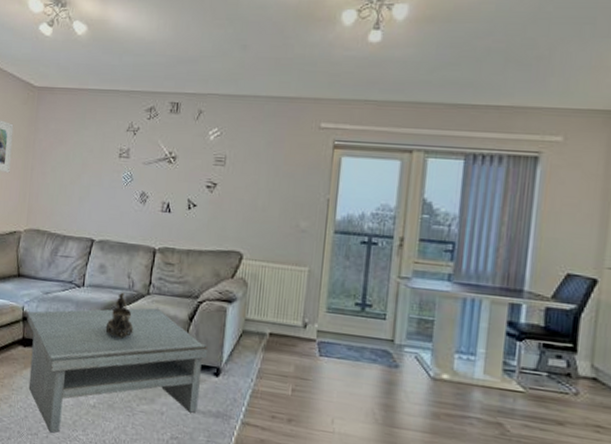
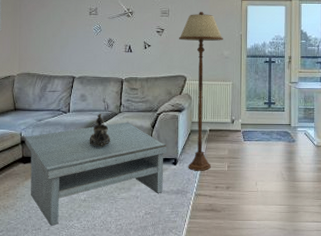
floor lamp: none [234,161,301,391] -> present [179,11,223,171]

